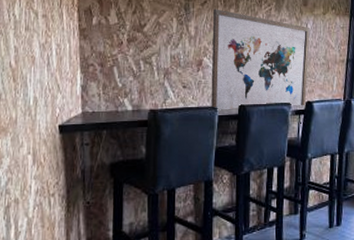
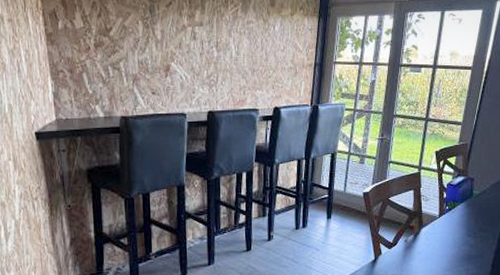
wall art: present [211,9,310,110] -> none [178,10,277,117]

